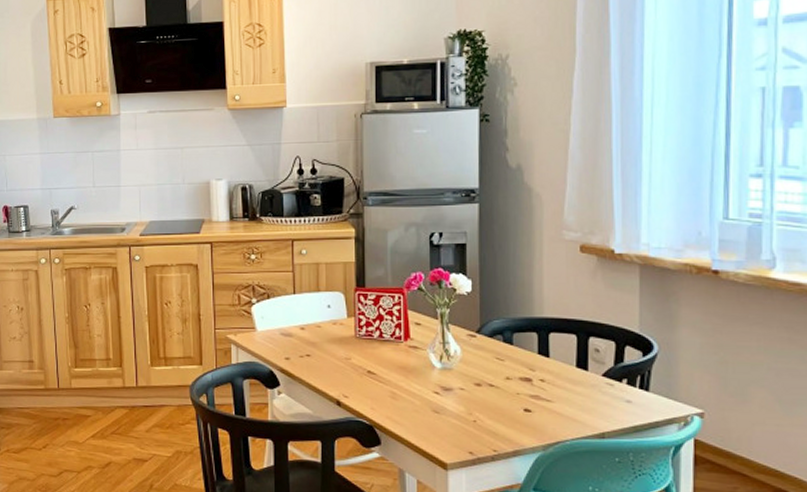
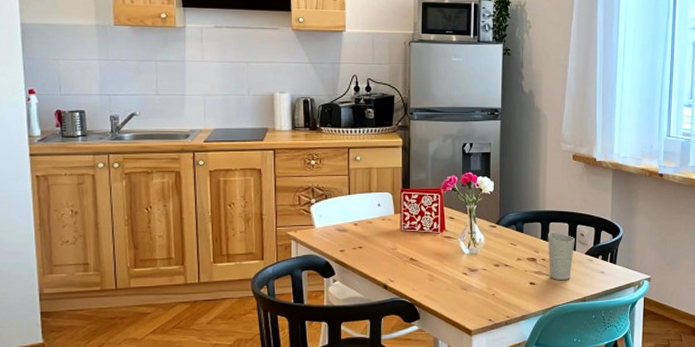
cup: none [547,345,587,408] -> present [548,231,575,280]

